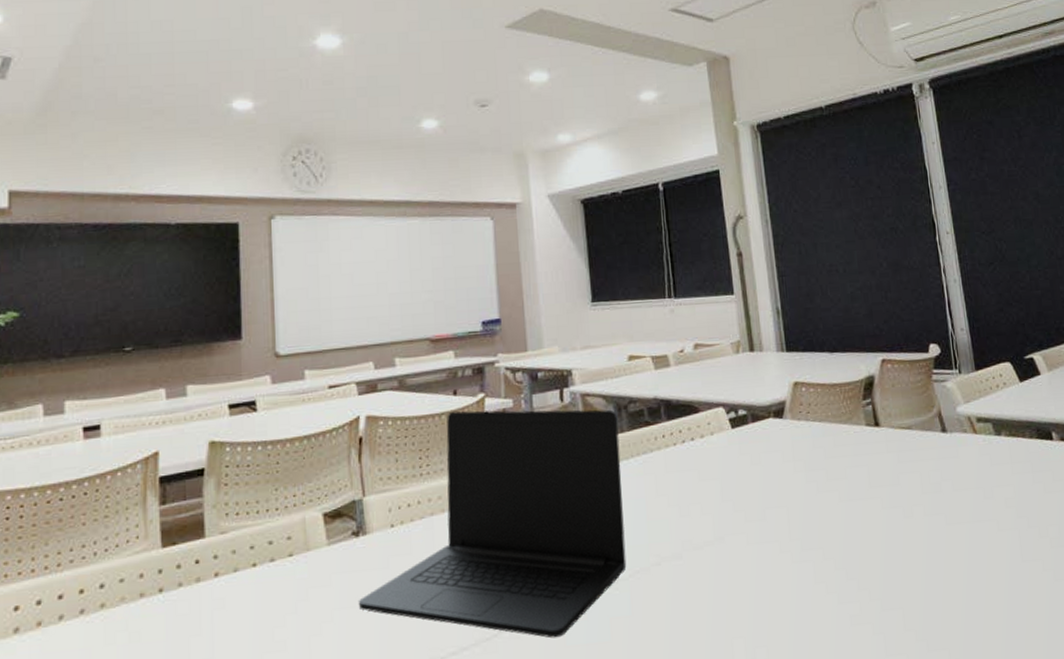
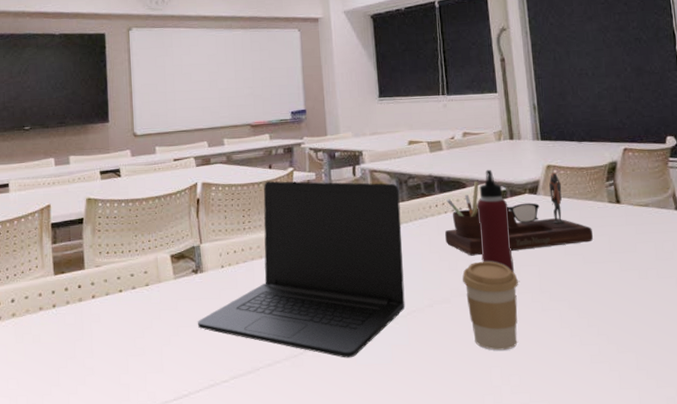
desk organizer: none [674,390,849,498] -> present [445,172,593,256]
coffee cup: none [696,503,764,617] -> present [462,261,518,351]
water bottle: none [712,389,759,517] -> present [477,169,515,273]

